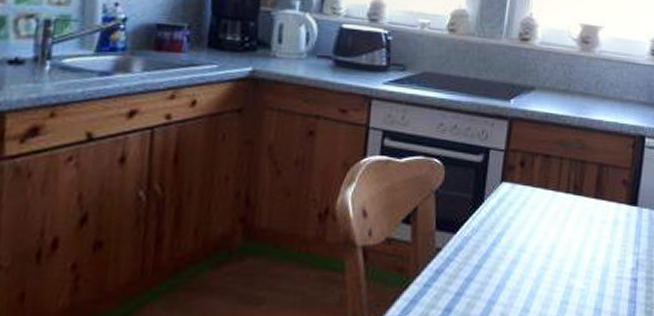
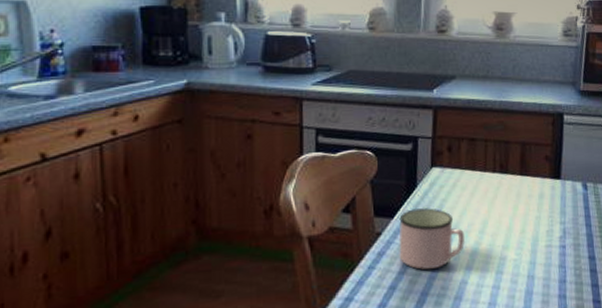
mug: none [457,224,530,292] -> present [398,207,464,270]

